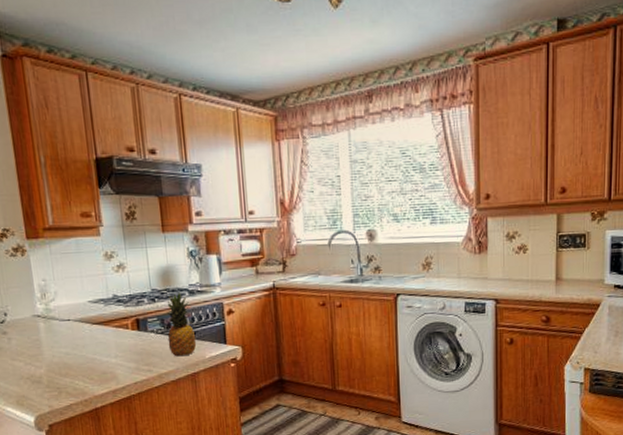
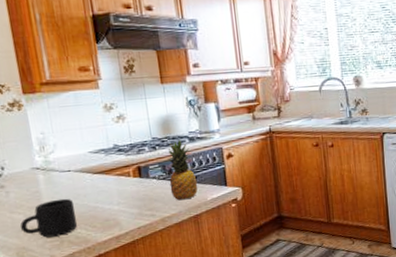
mug: none [20,348,76,387] -> present [20,198,78,238]

